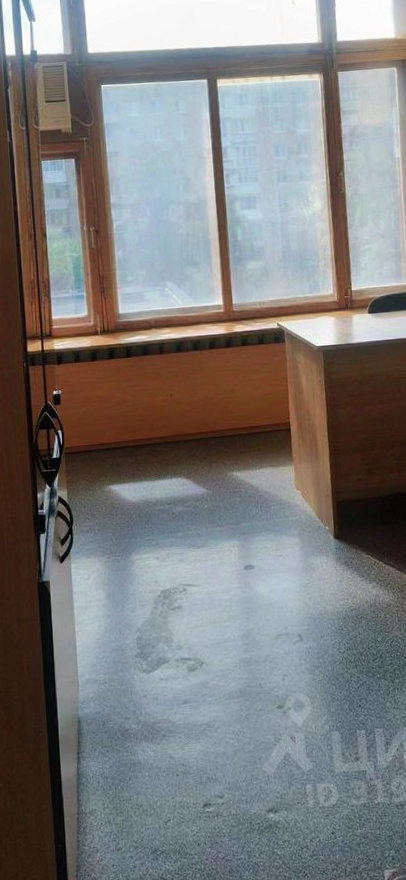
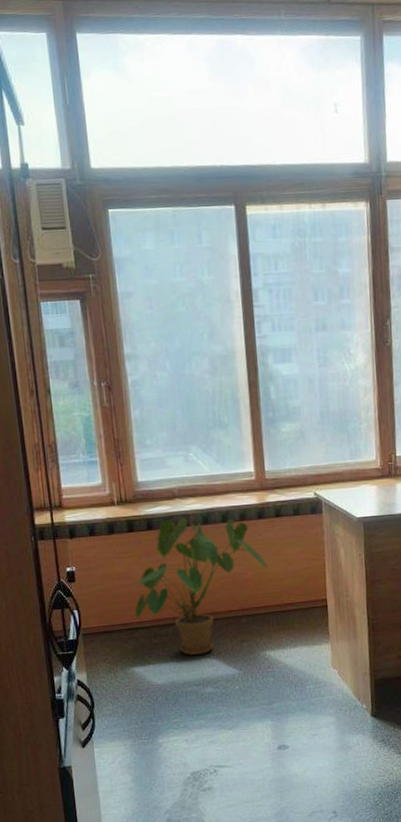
house plant: none [110,345,236,475] -> present [131,517,269,655]

